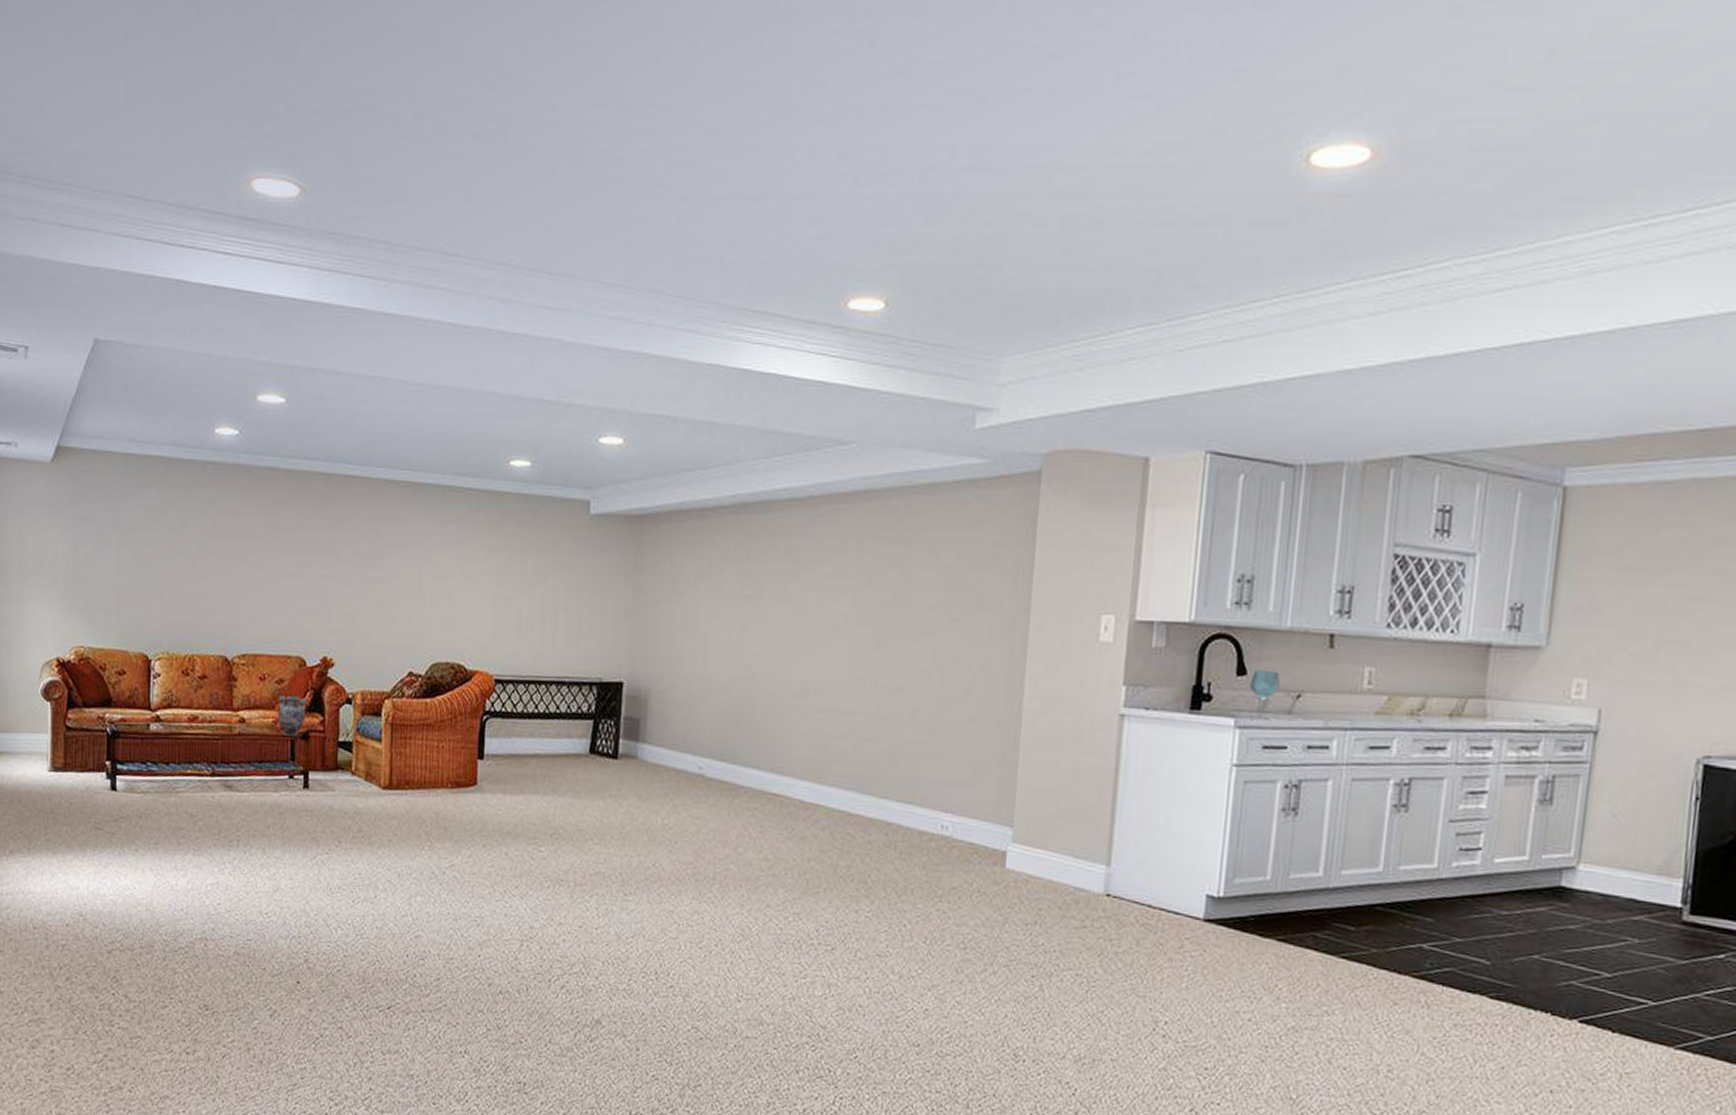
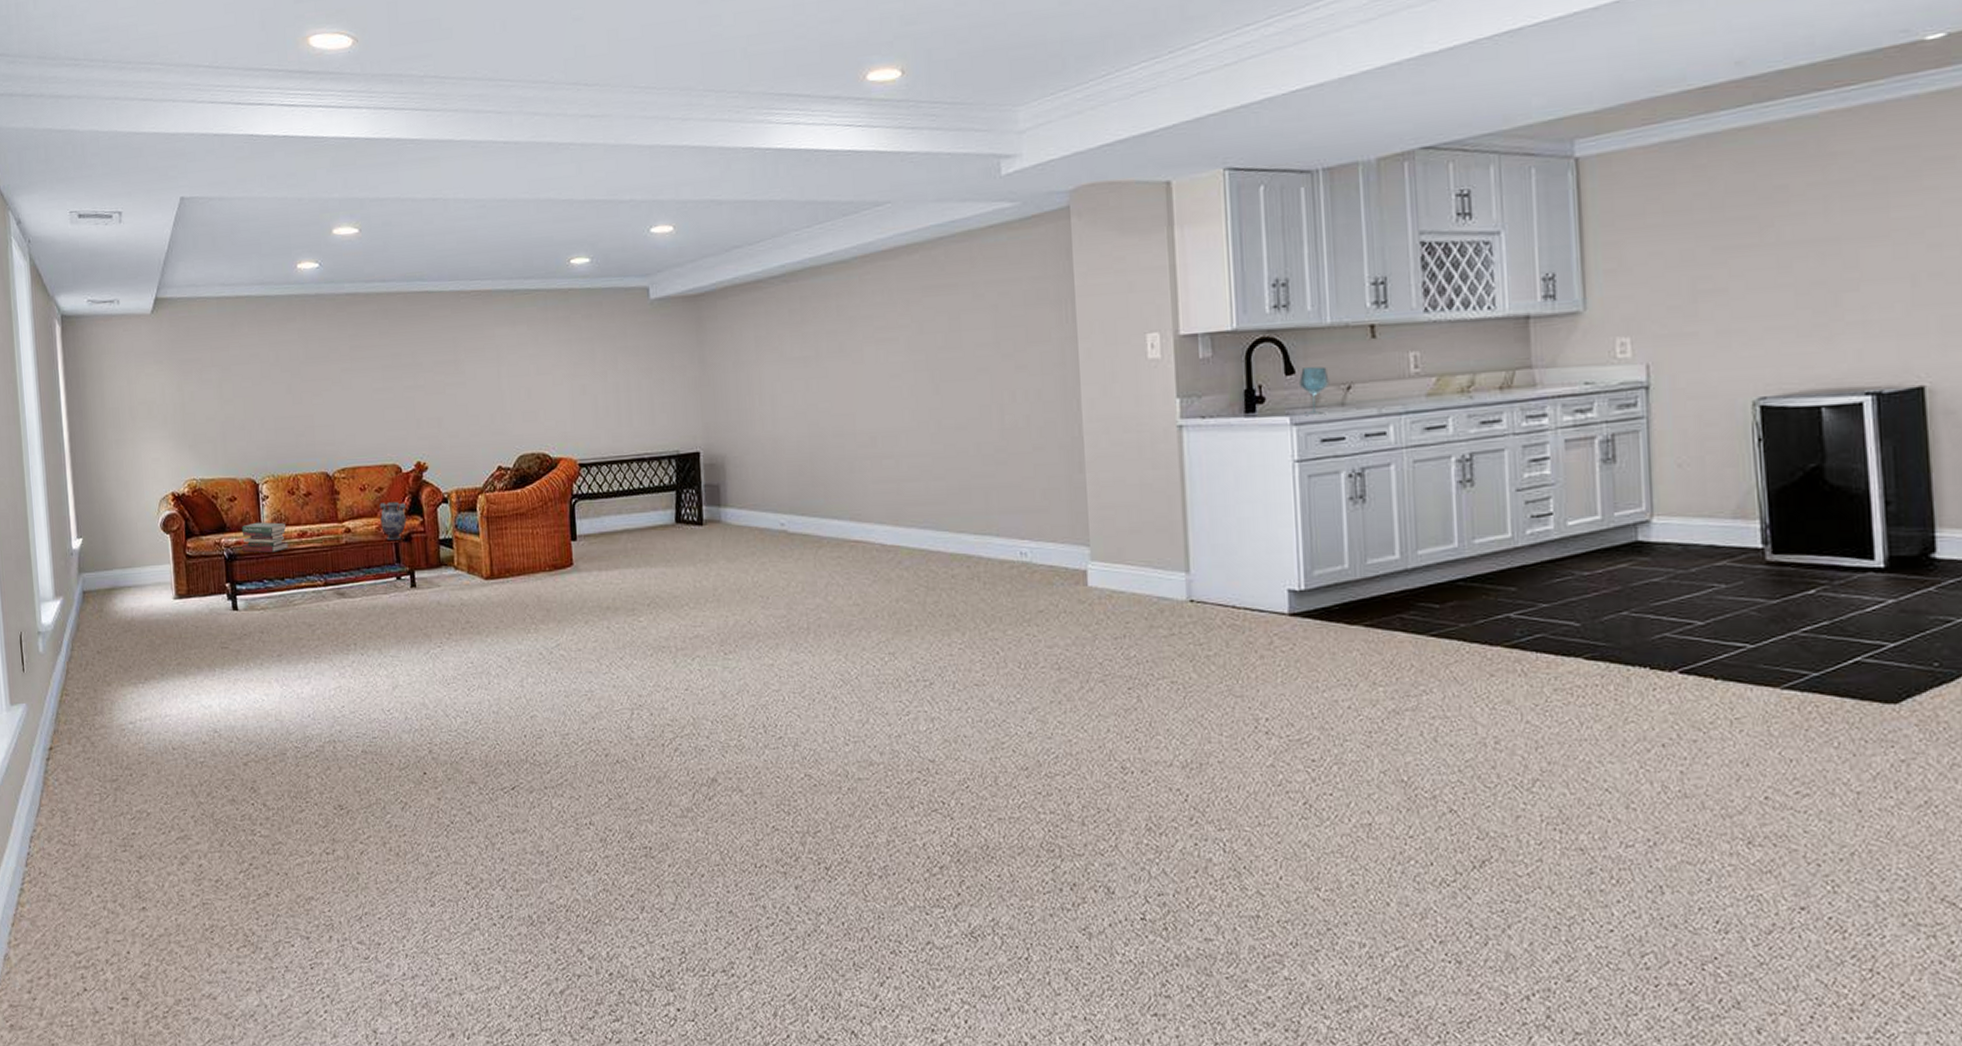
books: none [126,700,177,735] -> present [241,522,288,553]

